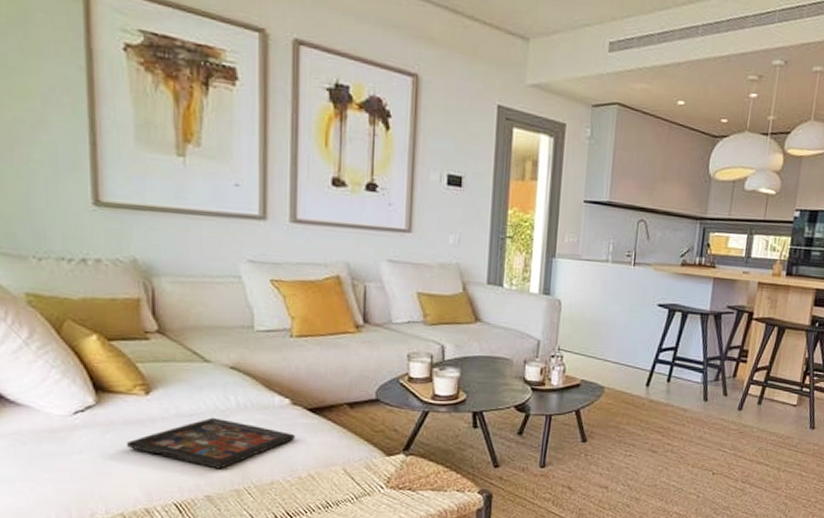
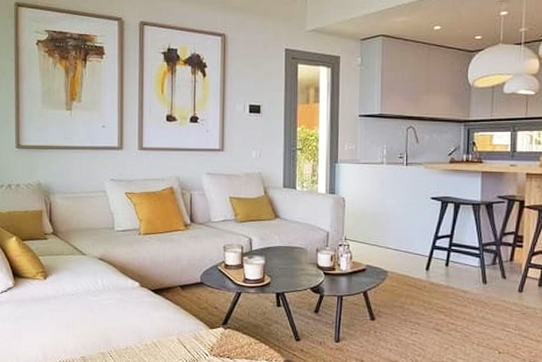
decorative tray: present [126,417,295,469] -> none [31,296,142,336]

